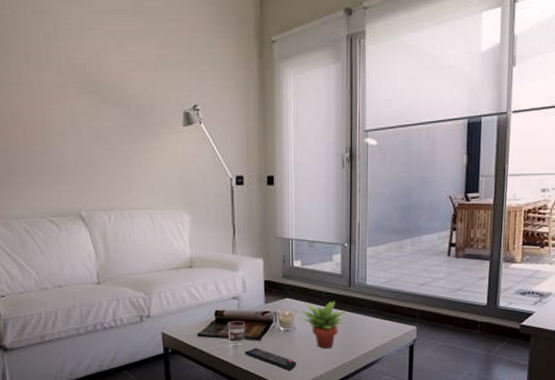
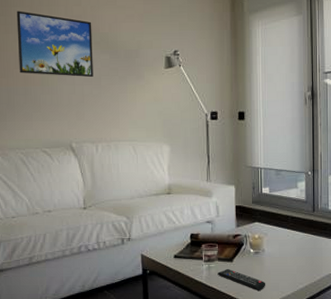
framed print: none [10,57,102,137] -> present [16,11,93,78]
succulent plant: present [302,300,346,348] -> none [270,224,310,270]

